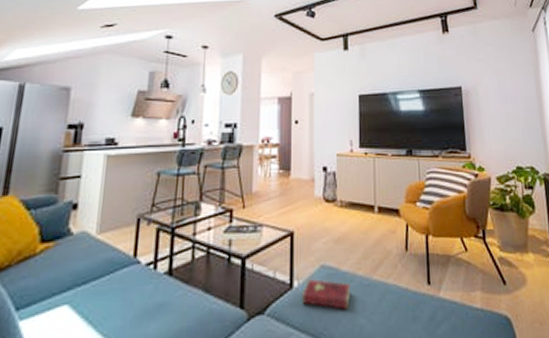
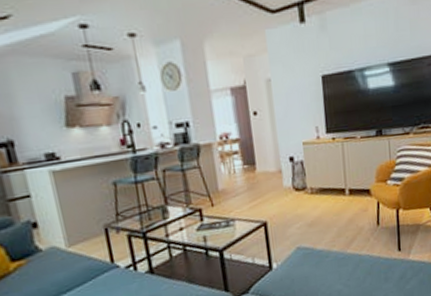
hardcover book: present [302,278,352,309] -> none [282,258,328,282]

